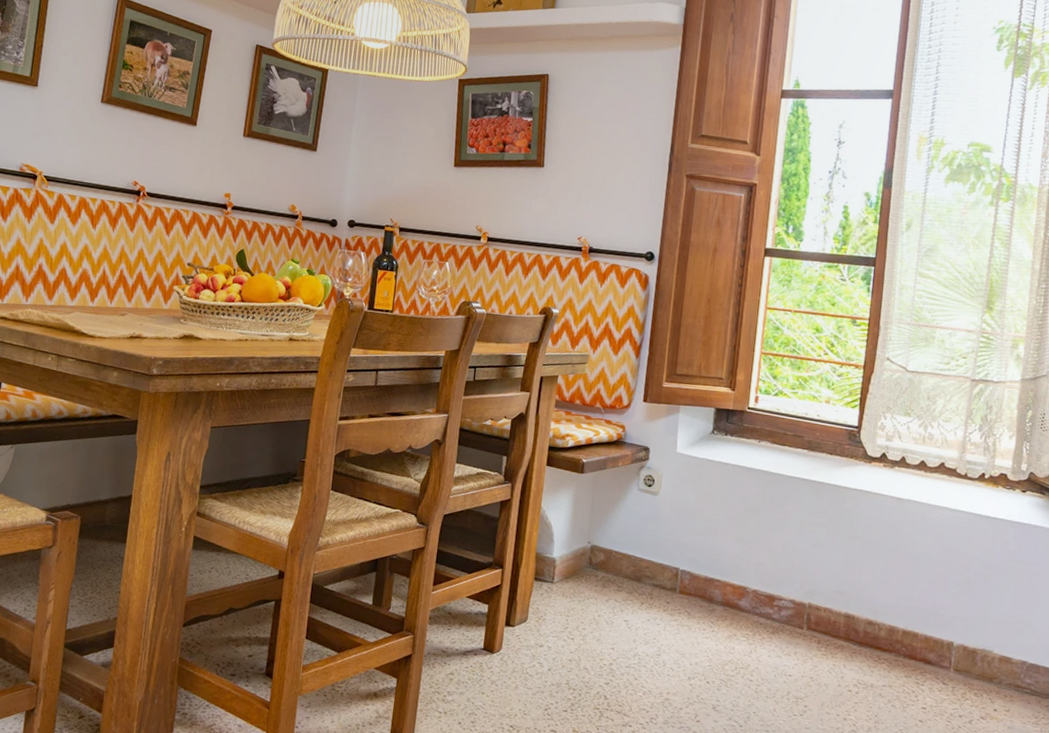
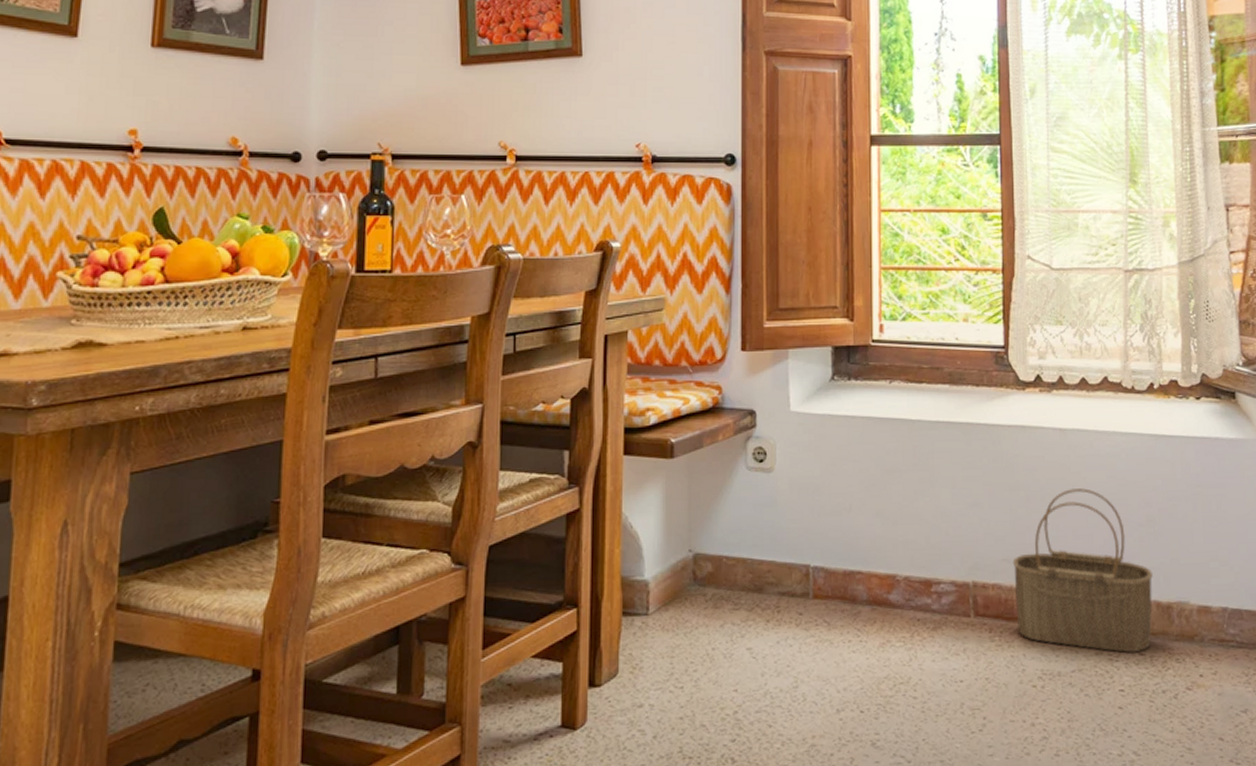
wicker basket: none [841,546,963,682] -> present [1012,488,1153,653]

